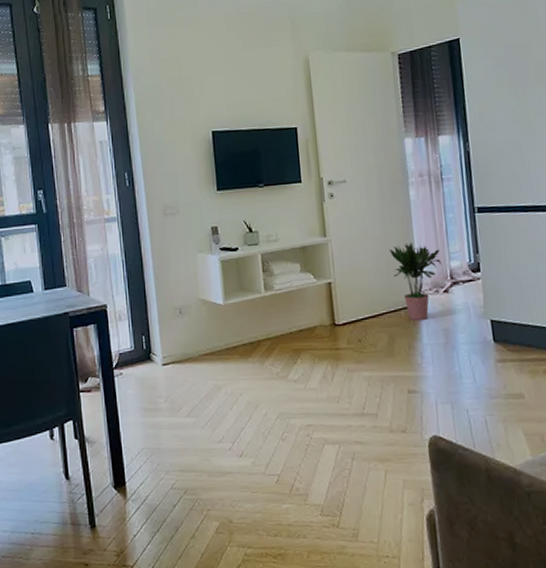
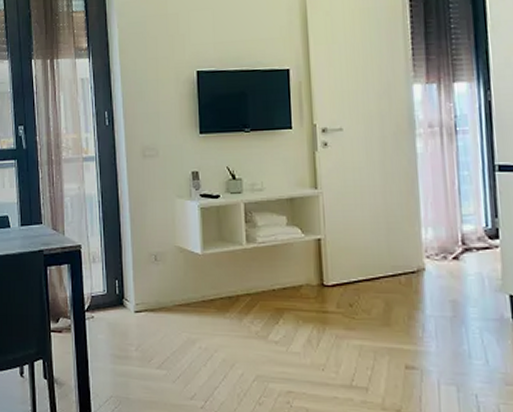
potted plant: present [389,242,441,320] -> none [389,201,451,288]

